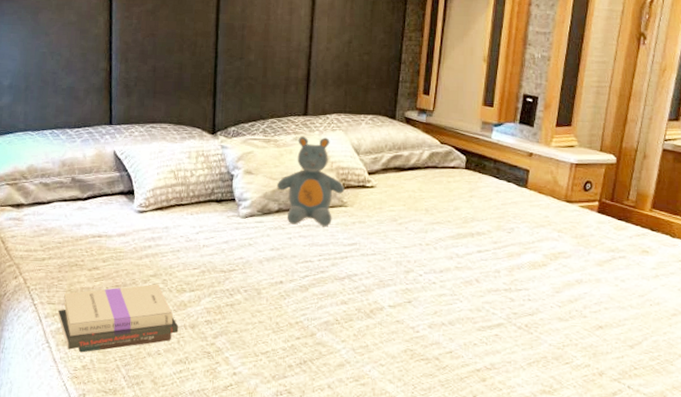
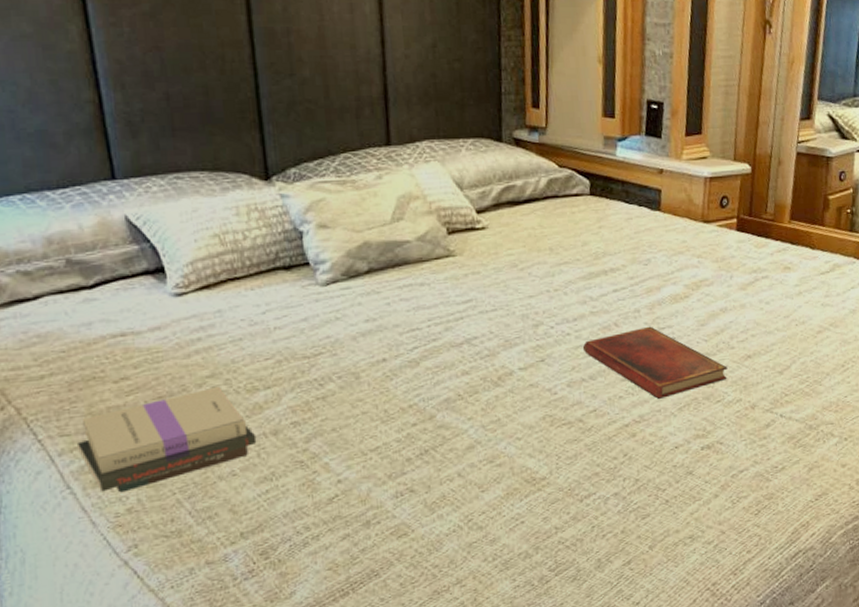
stuffed animal: present [277,137,345,226] -> none [363,172,450,287]
diary: none [445,286,579,352] -> present [582,326,728,399]

